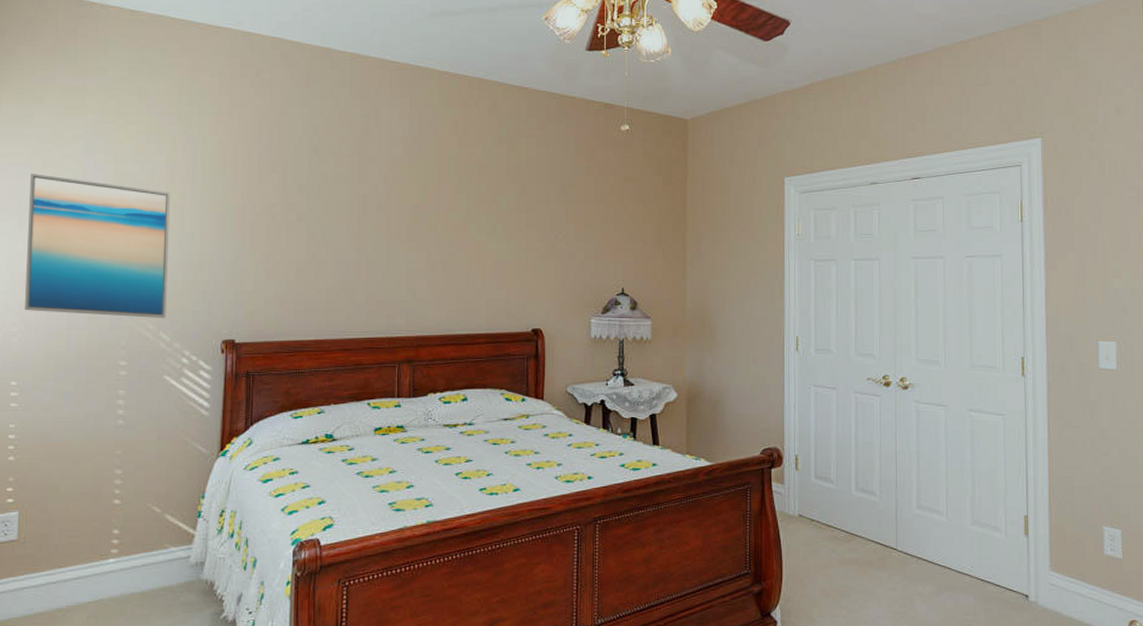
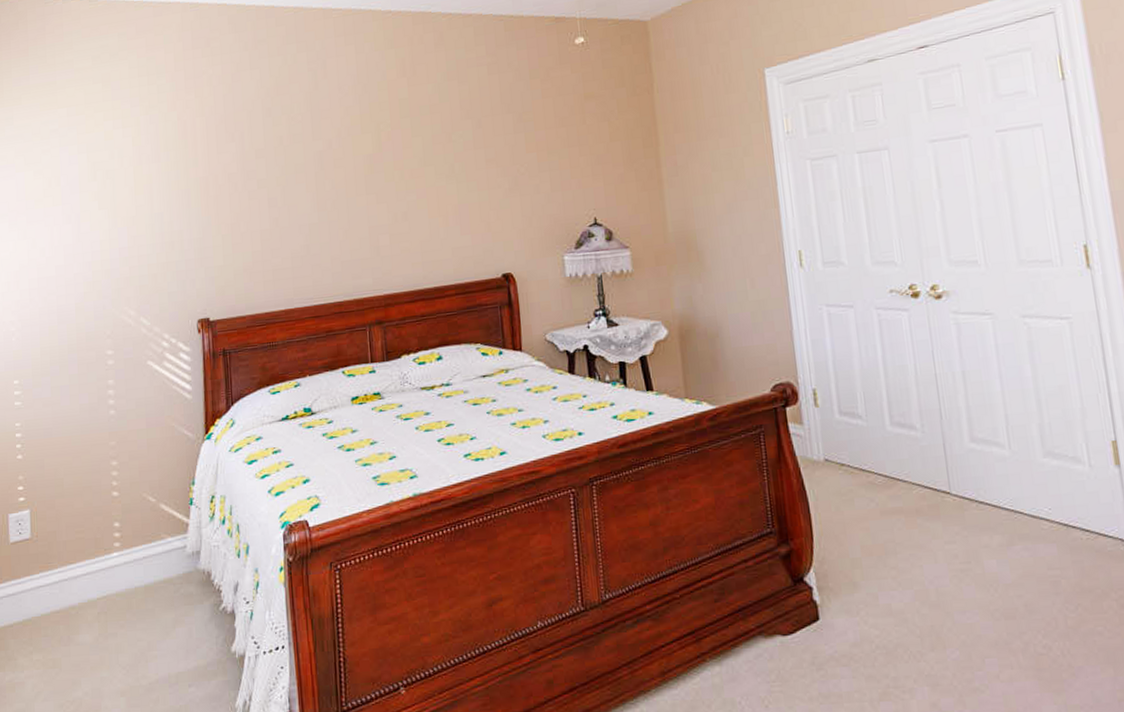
wall art: present [24,174,170,318] -> none [16,173,145,310]

